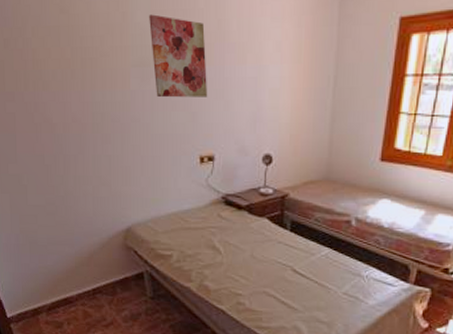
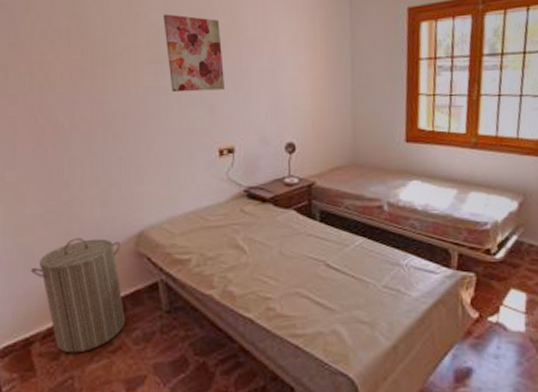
laundry hamper: none [35,229,116,324] -> present [30,238,126,353]

